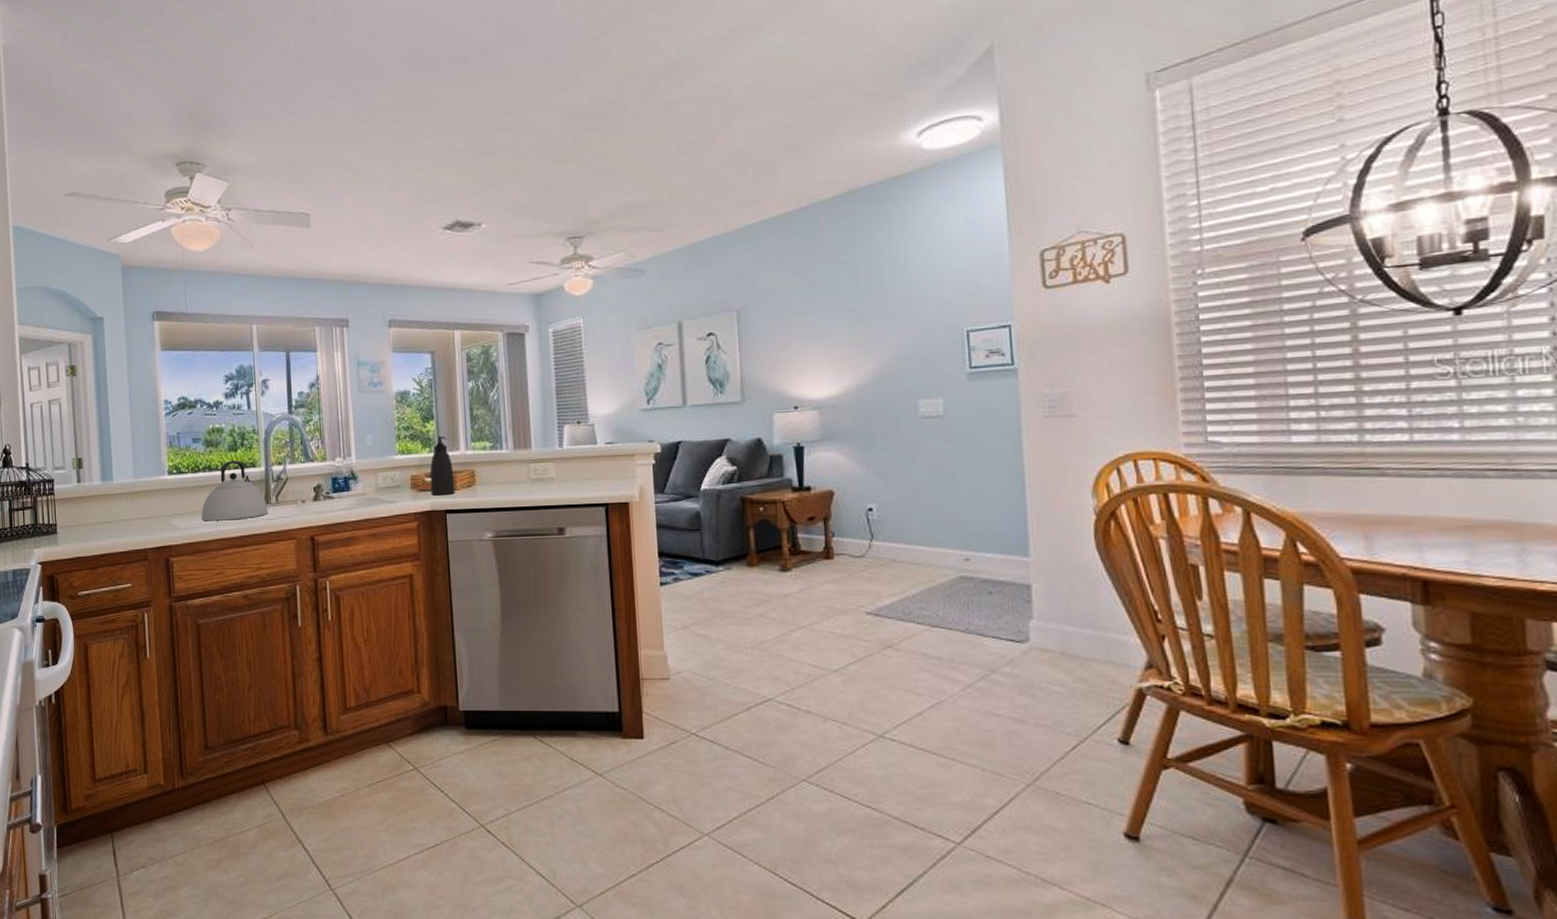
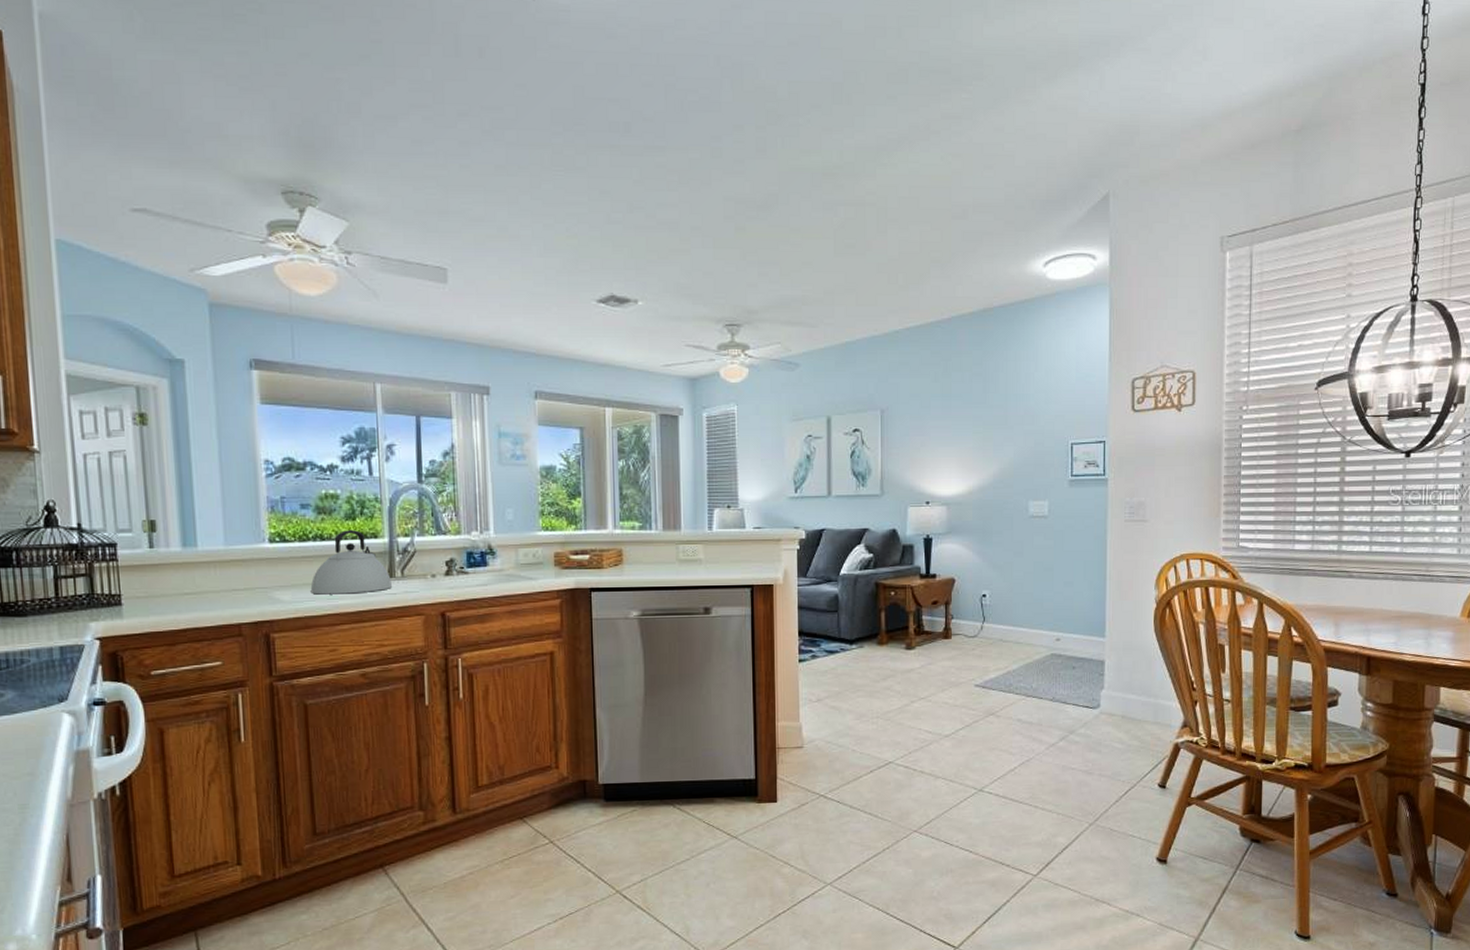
soap dispenser: present [430,436,455,496] -> none [575,513,600,573]

